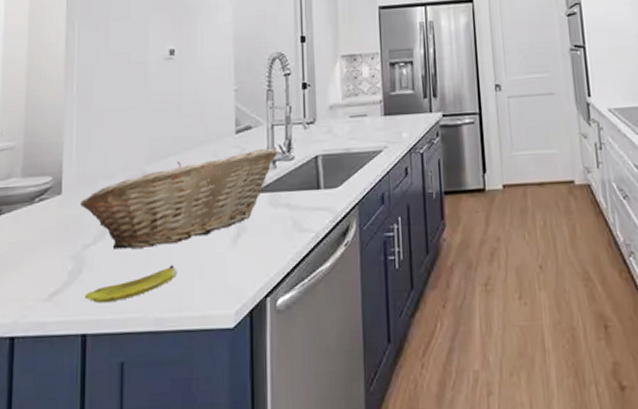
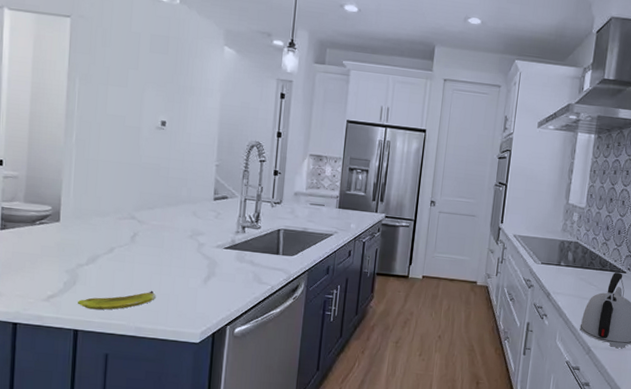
fruit basket: present [81,148,278,250] -> none [76,213,247,275]

